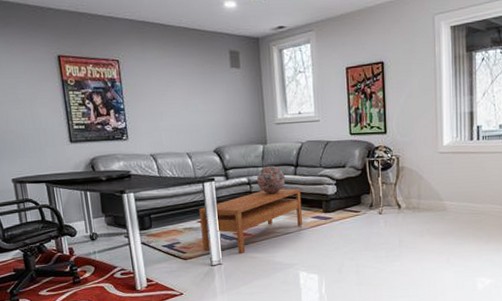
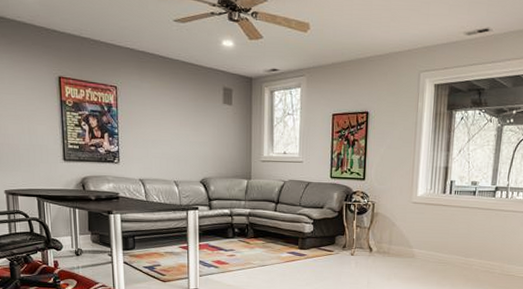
coffee table: present [198,188,302,255] -> none [180,222,280,282]
decorative sphere: present [256,165,285,194] -> none [238,200,265,227]

